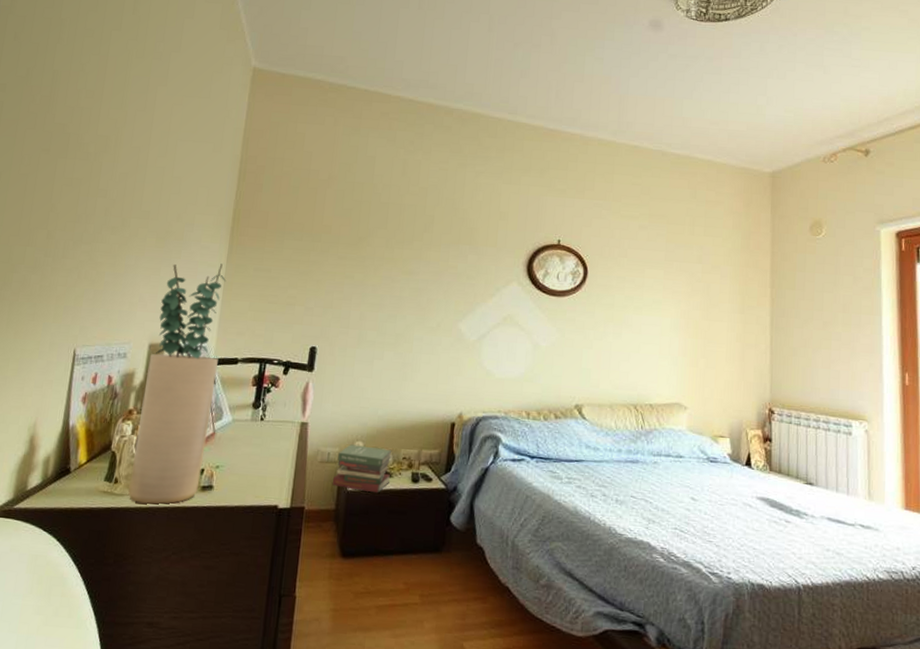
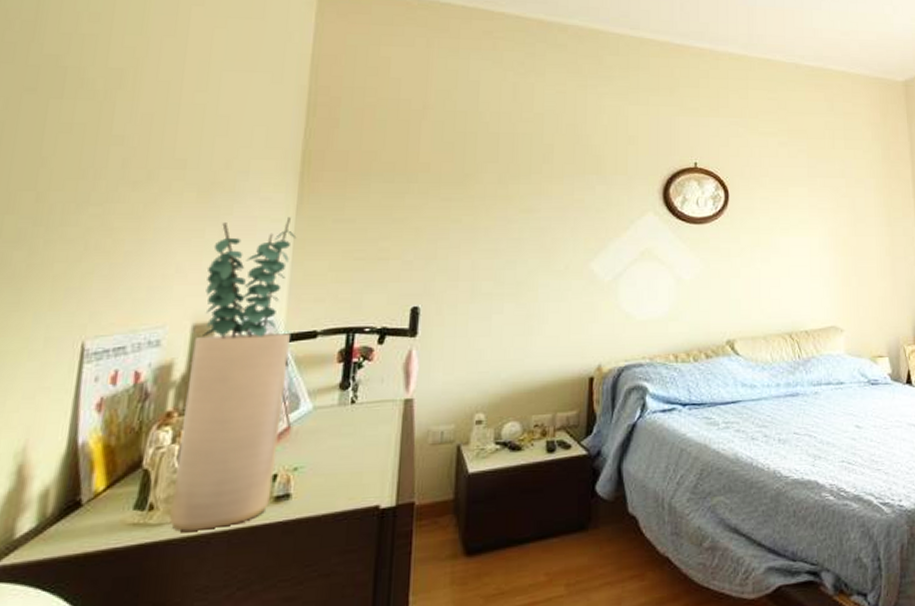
books: present [332,444,392,494] -> none [448,417,521,472]

